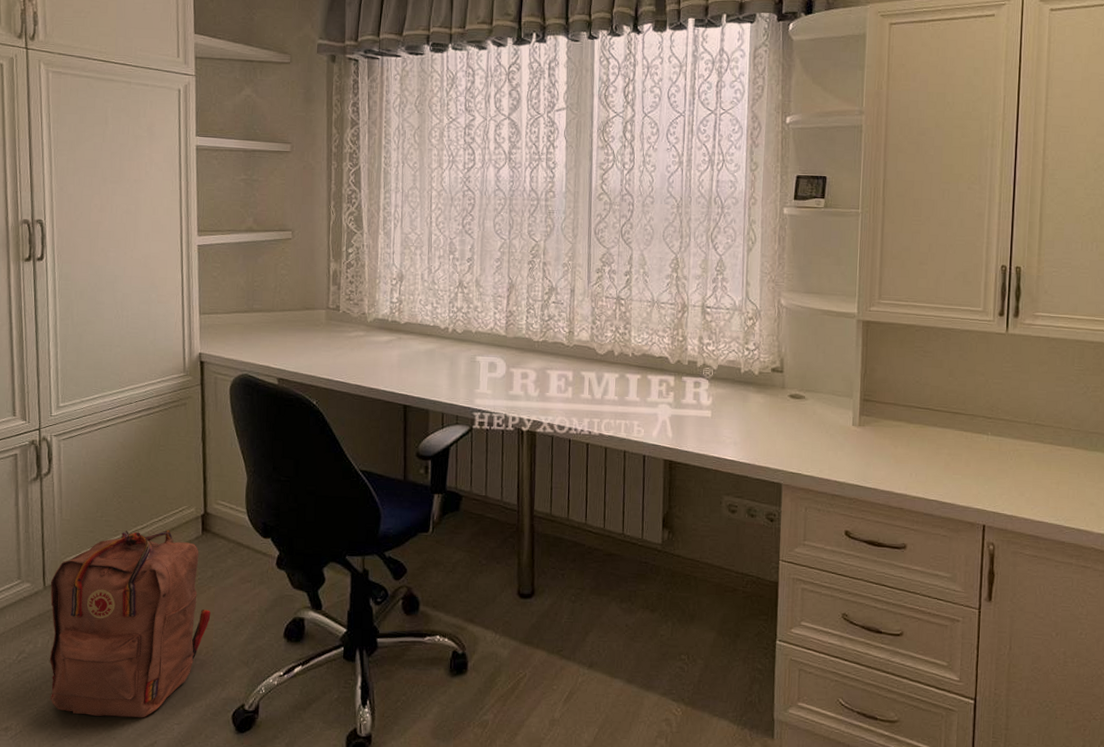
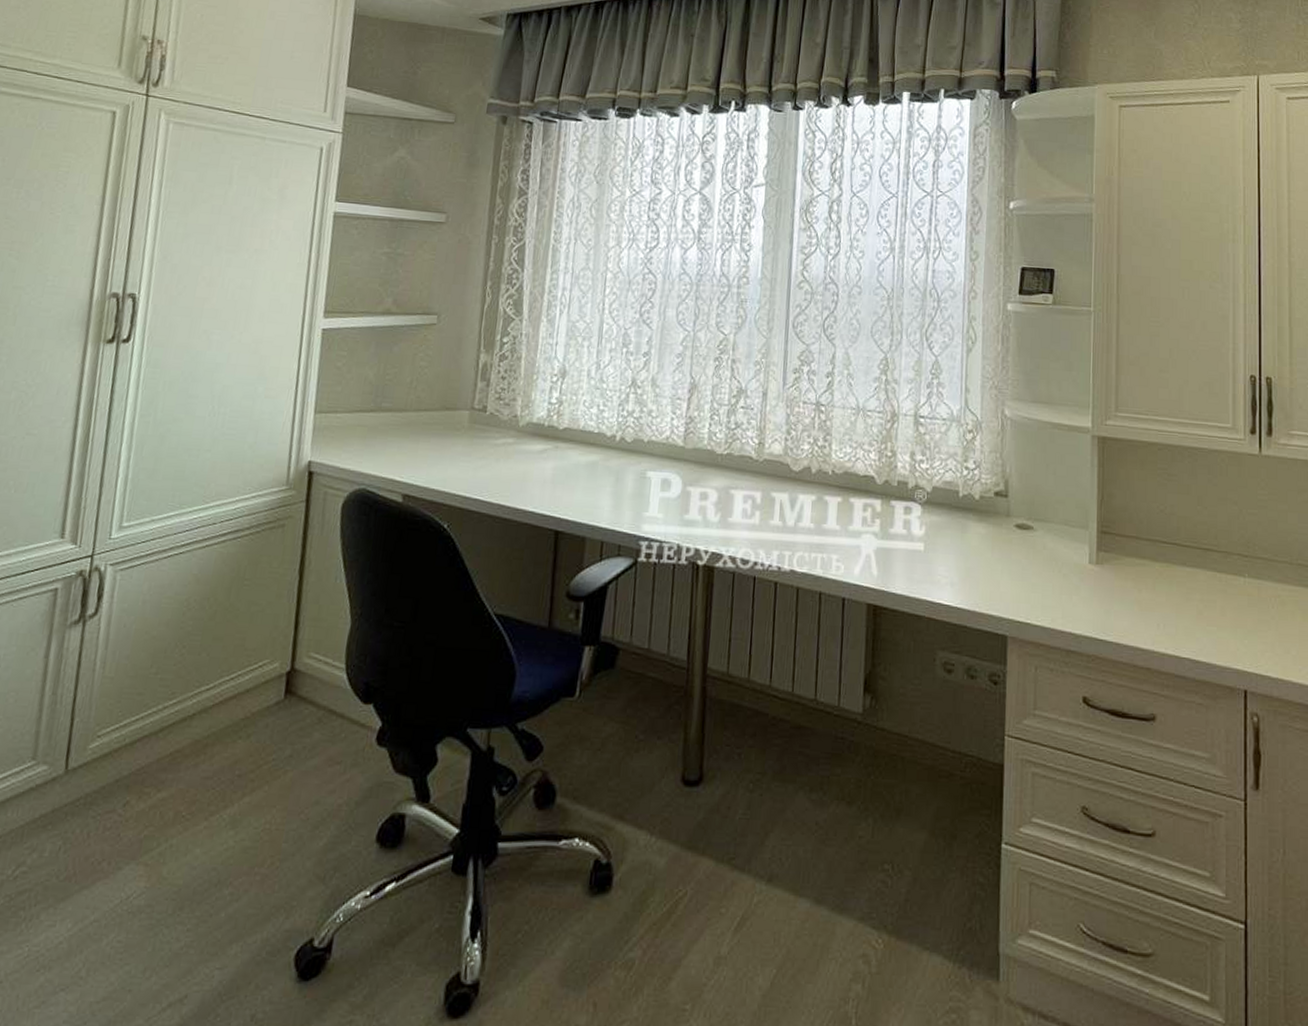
backpack: present [49,529,211,718] -> none [49,691,284,961]

